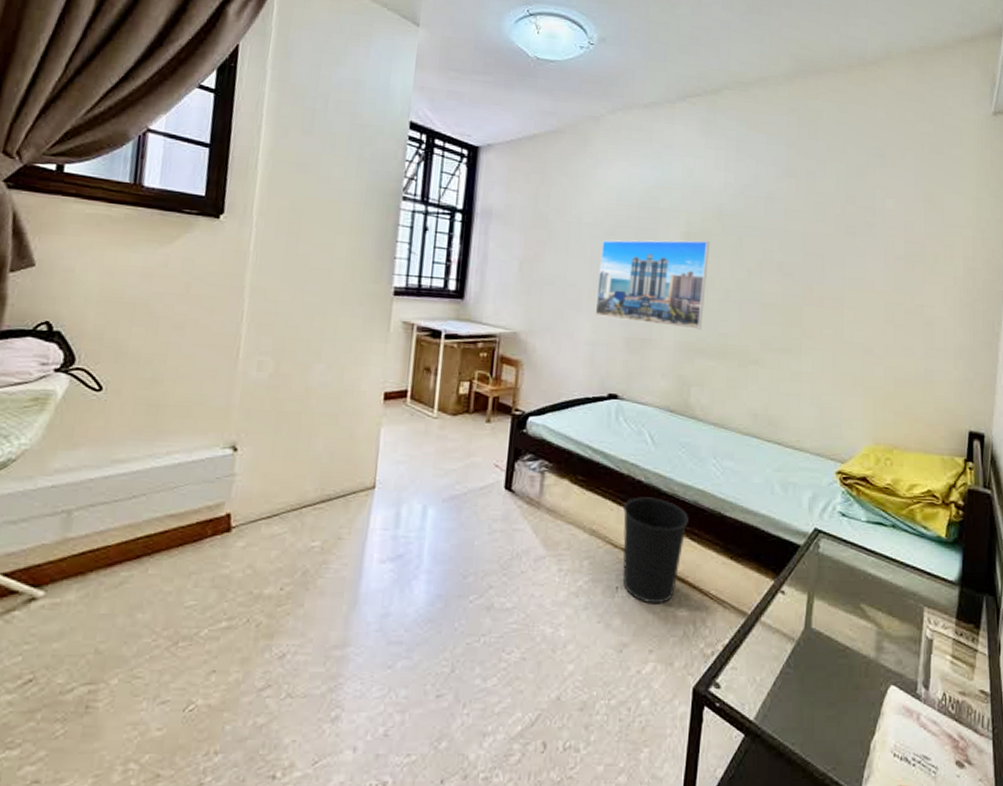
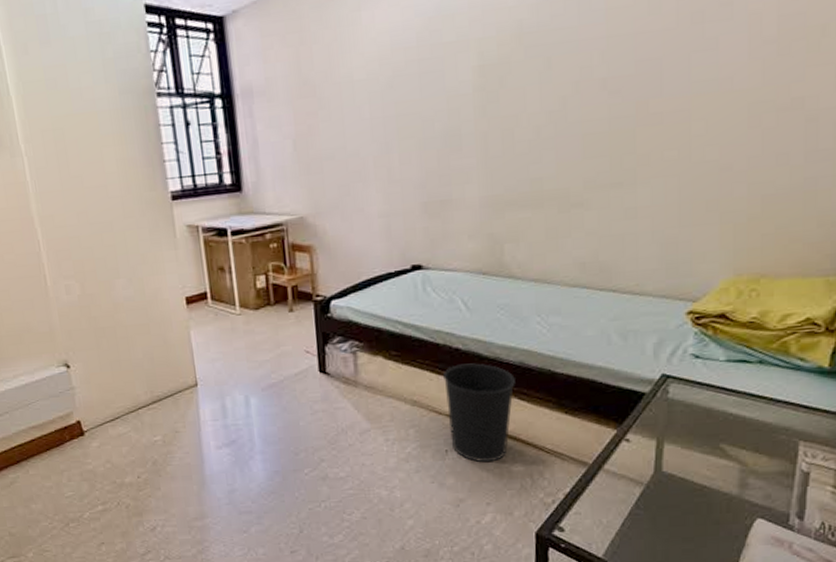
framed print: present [595,240,709,330] -> none [380,71,511,185]

